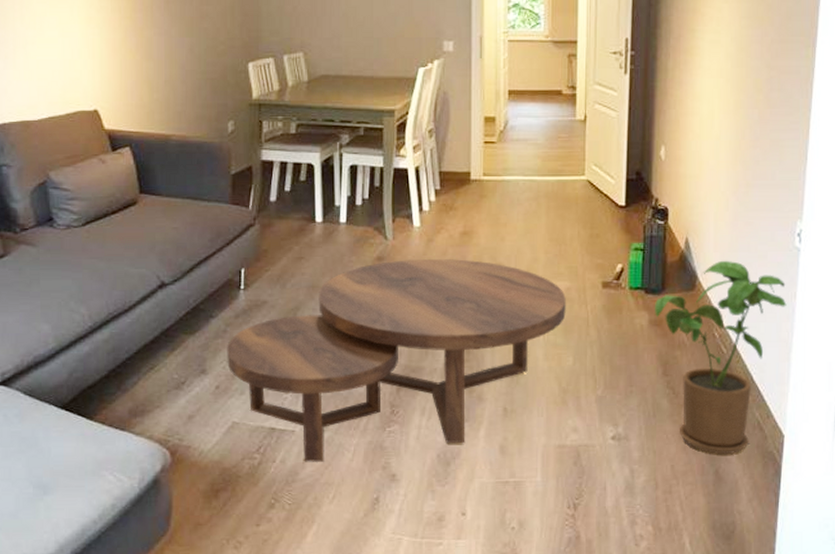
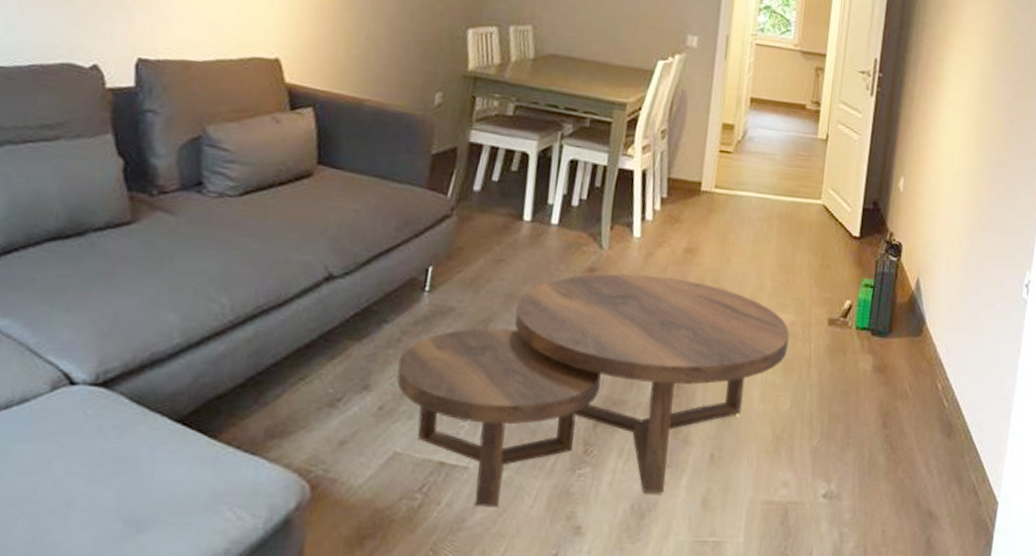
house plant: present [654,260,787,455] -> none [879,305,1011,521]

